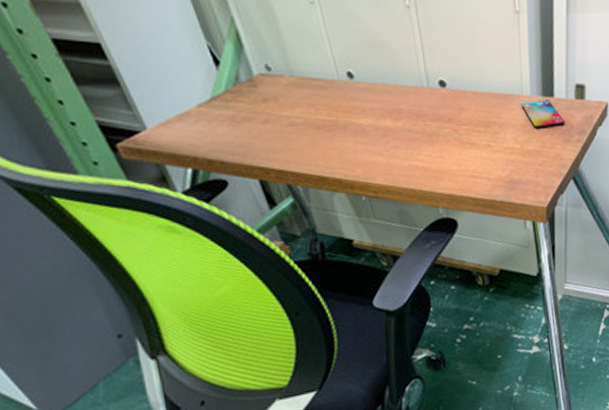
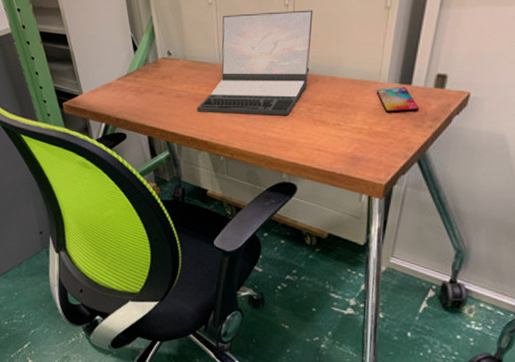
laptop: none [319,12,448,143] -> present [197,10,314,116]

